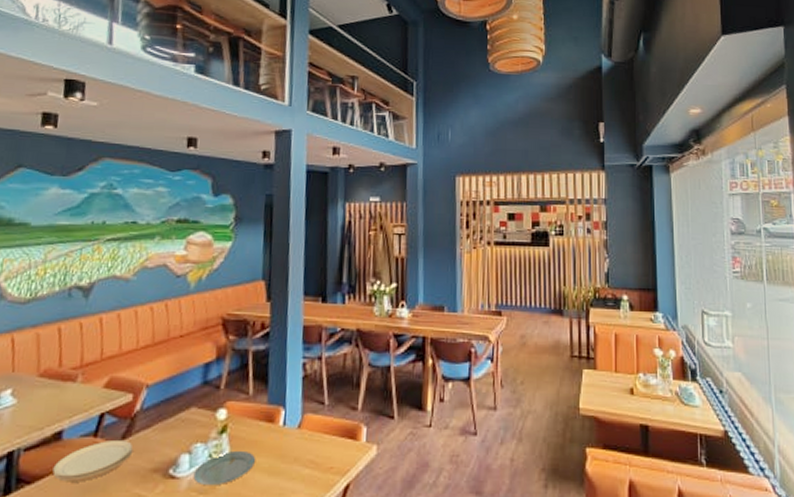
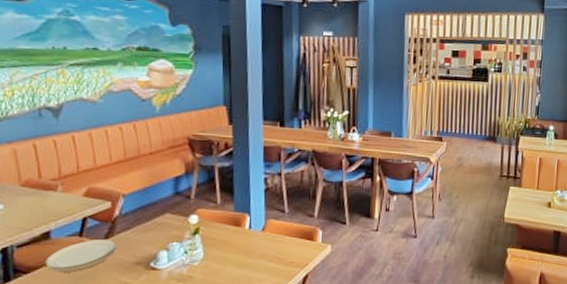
plate: present [193,450,256,486] -> none [172,248,227,276]

